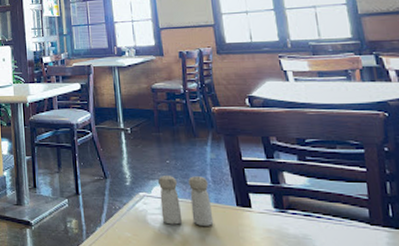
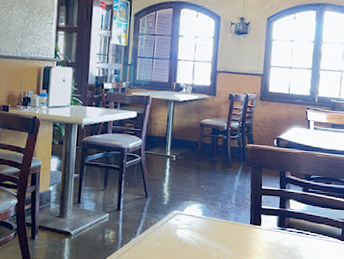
salt and pepper shaker: present [158,176,214,226] -> none [189,198,232,239]

